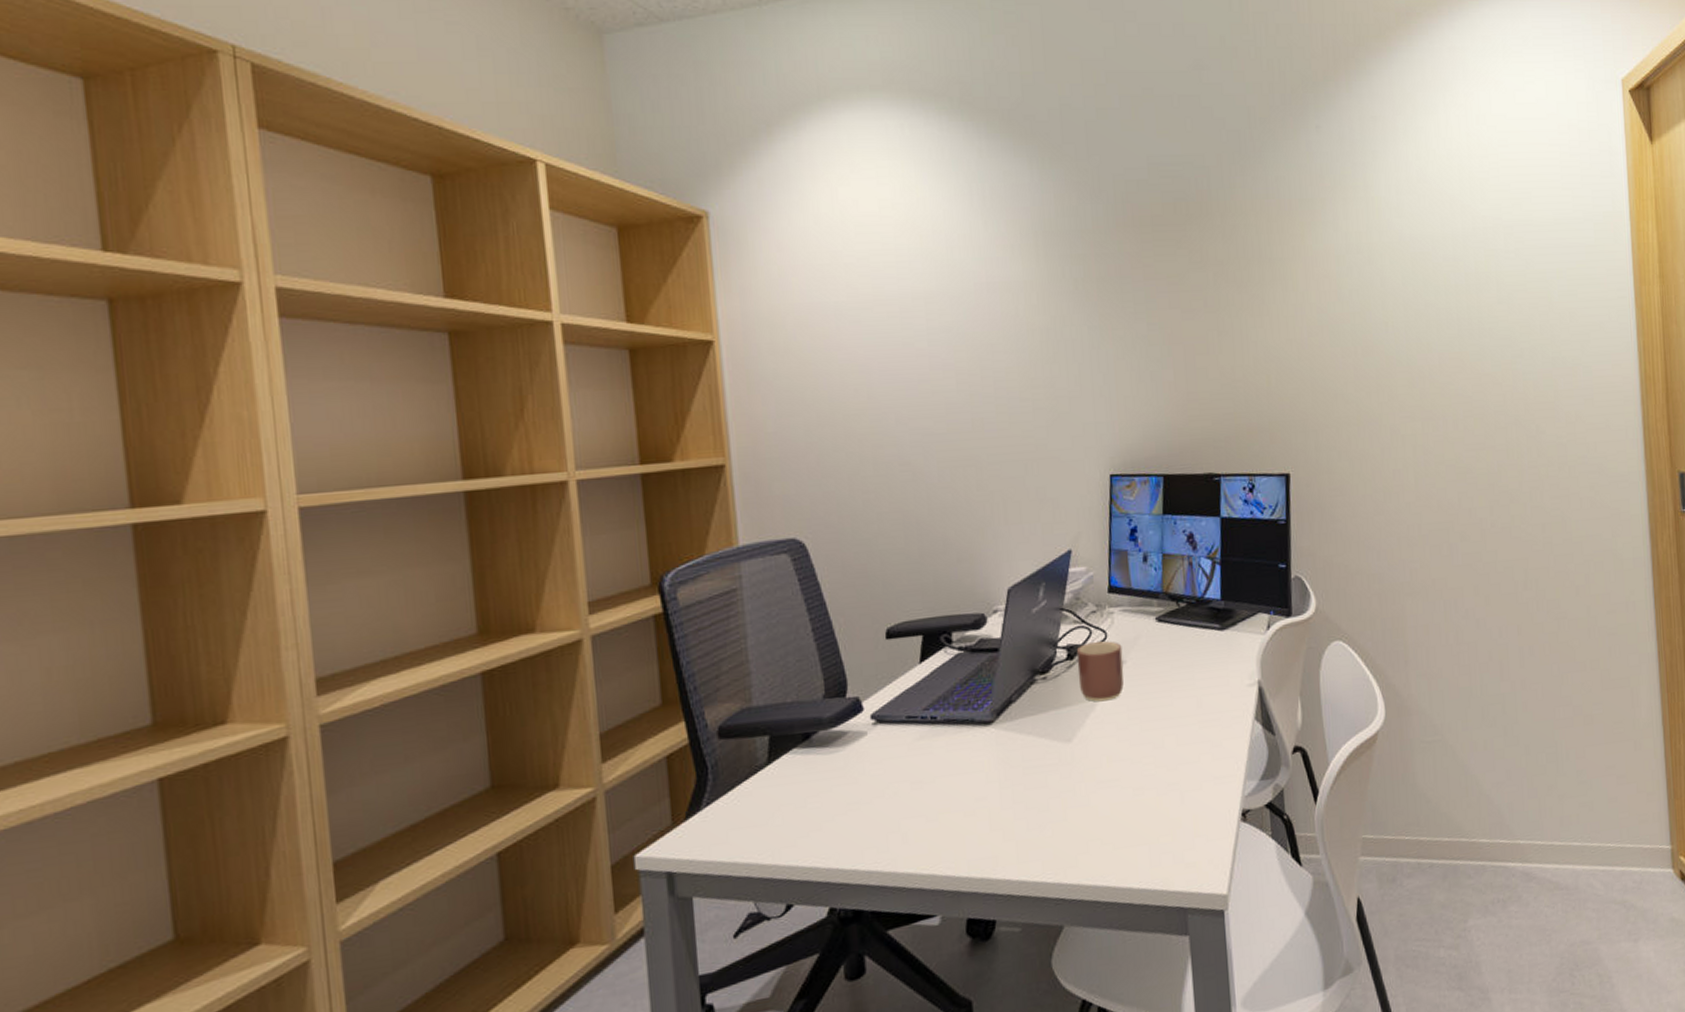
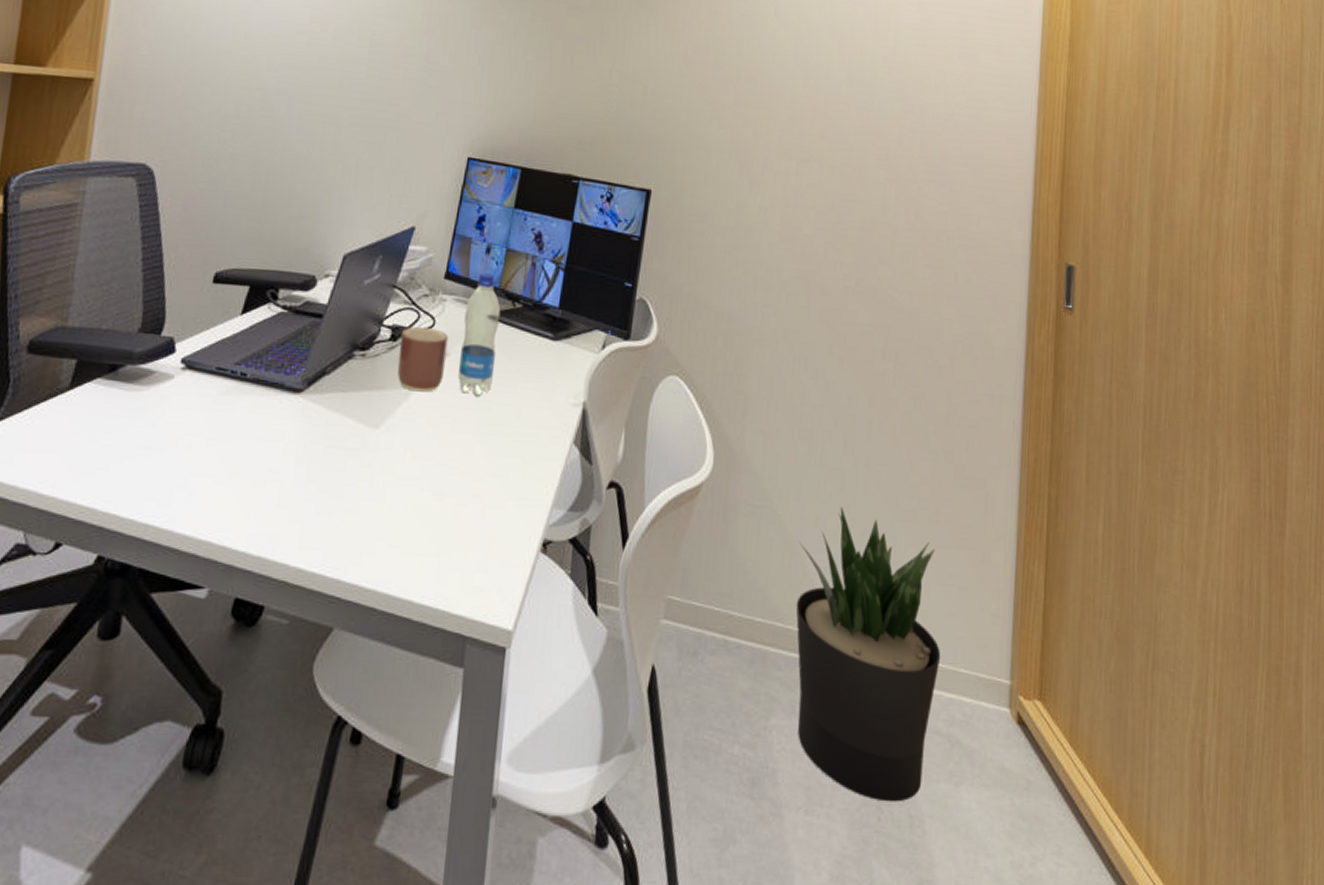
bottle: none [1133,580,1171,695] -> present [458,273,501,396]
planter: none [1472,727,1609,969] -> present [795,507,941,802]

